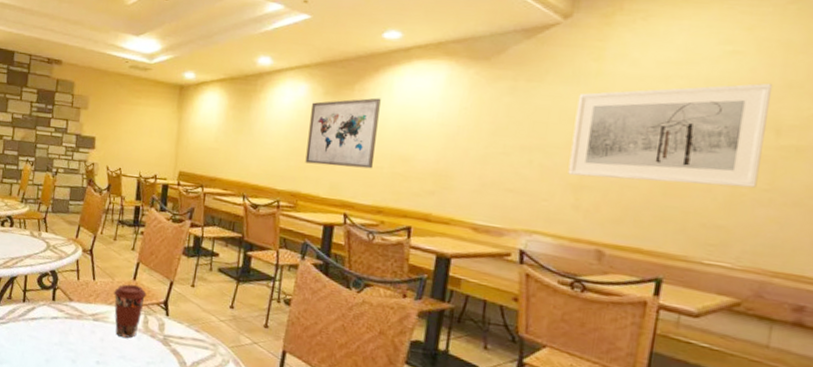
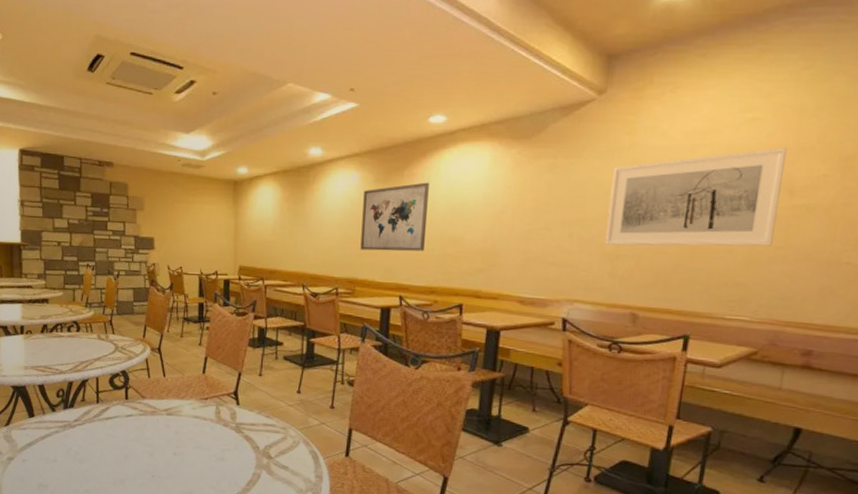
coffee cup: present [114,284,147,338] -> none [185,378,217,429]

